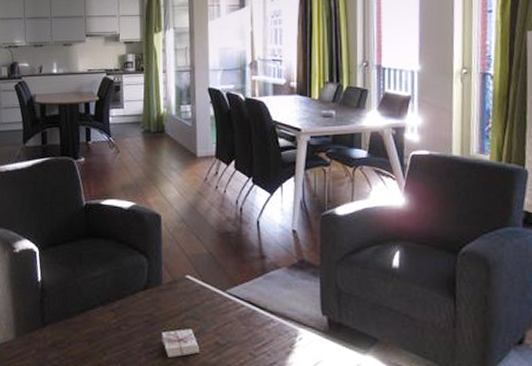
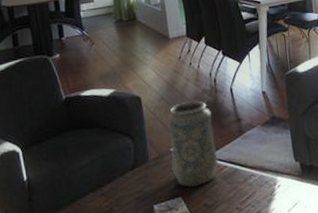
decorative vase: none [185,227,235,321] -> present [166,100,218,187]

